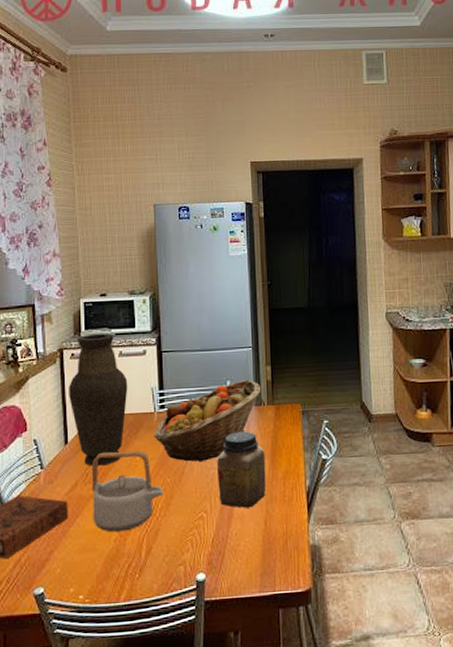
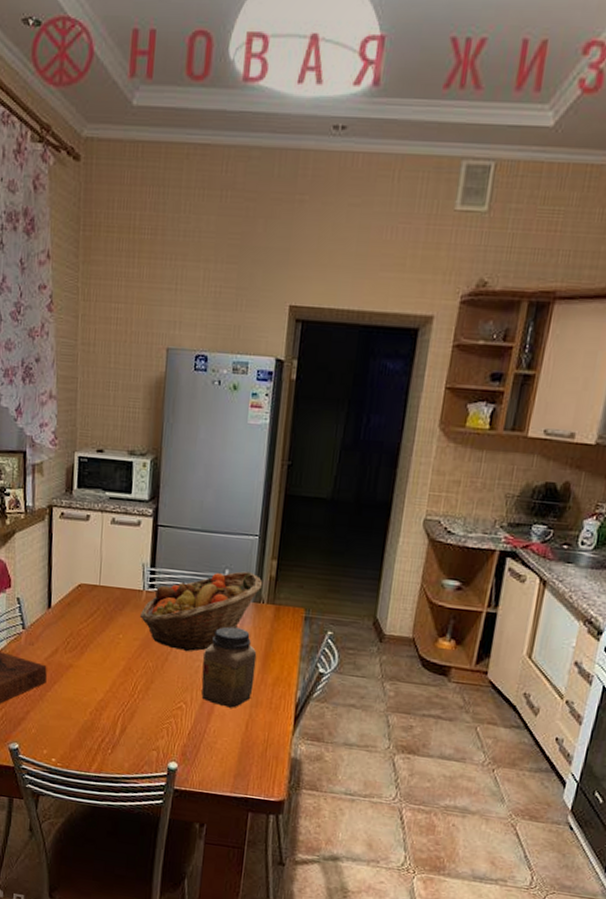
vase: present [69,333,128,466] -> none [55,493,119,637]
teapot: present [91,451,164,532] -> none [70,623,145,707]

